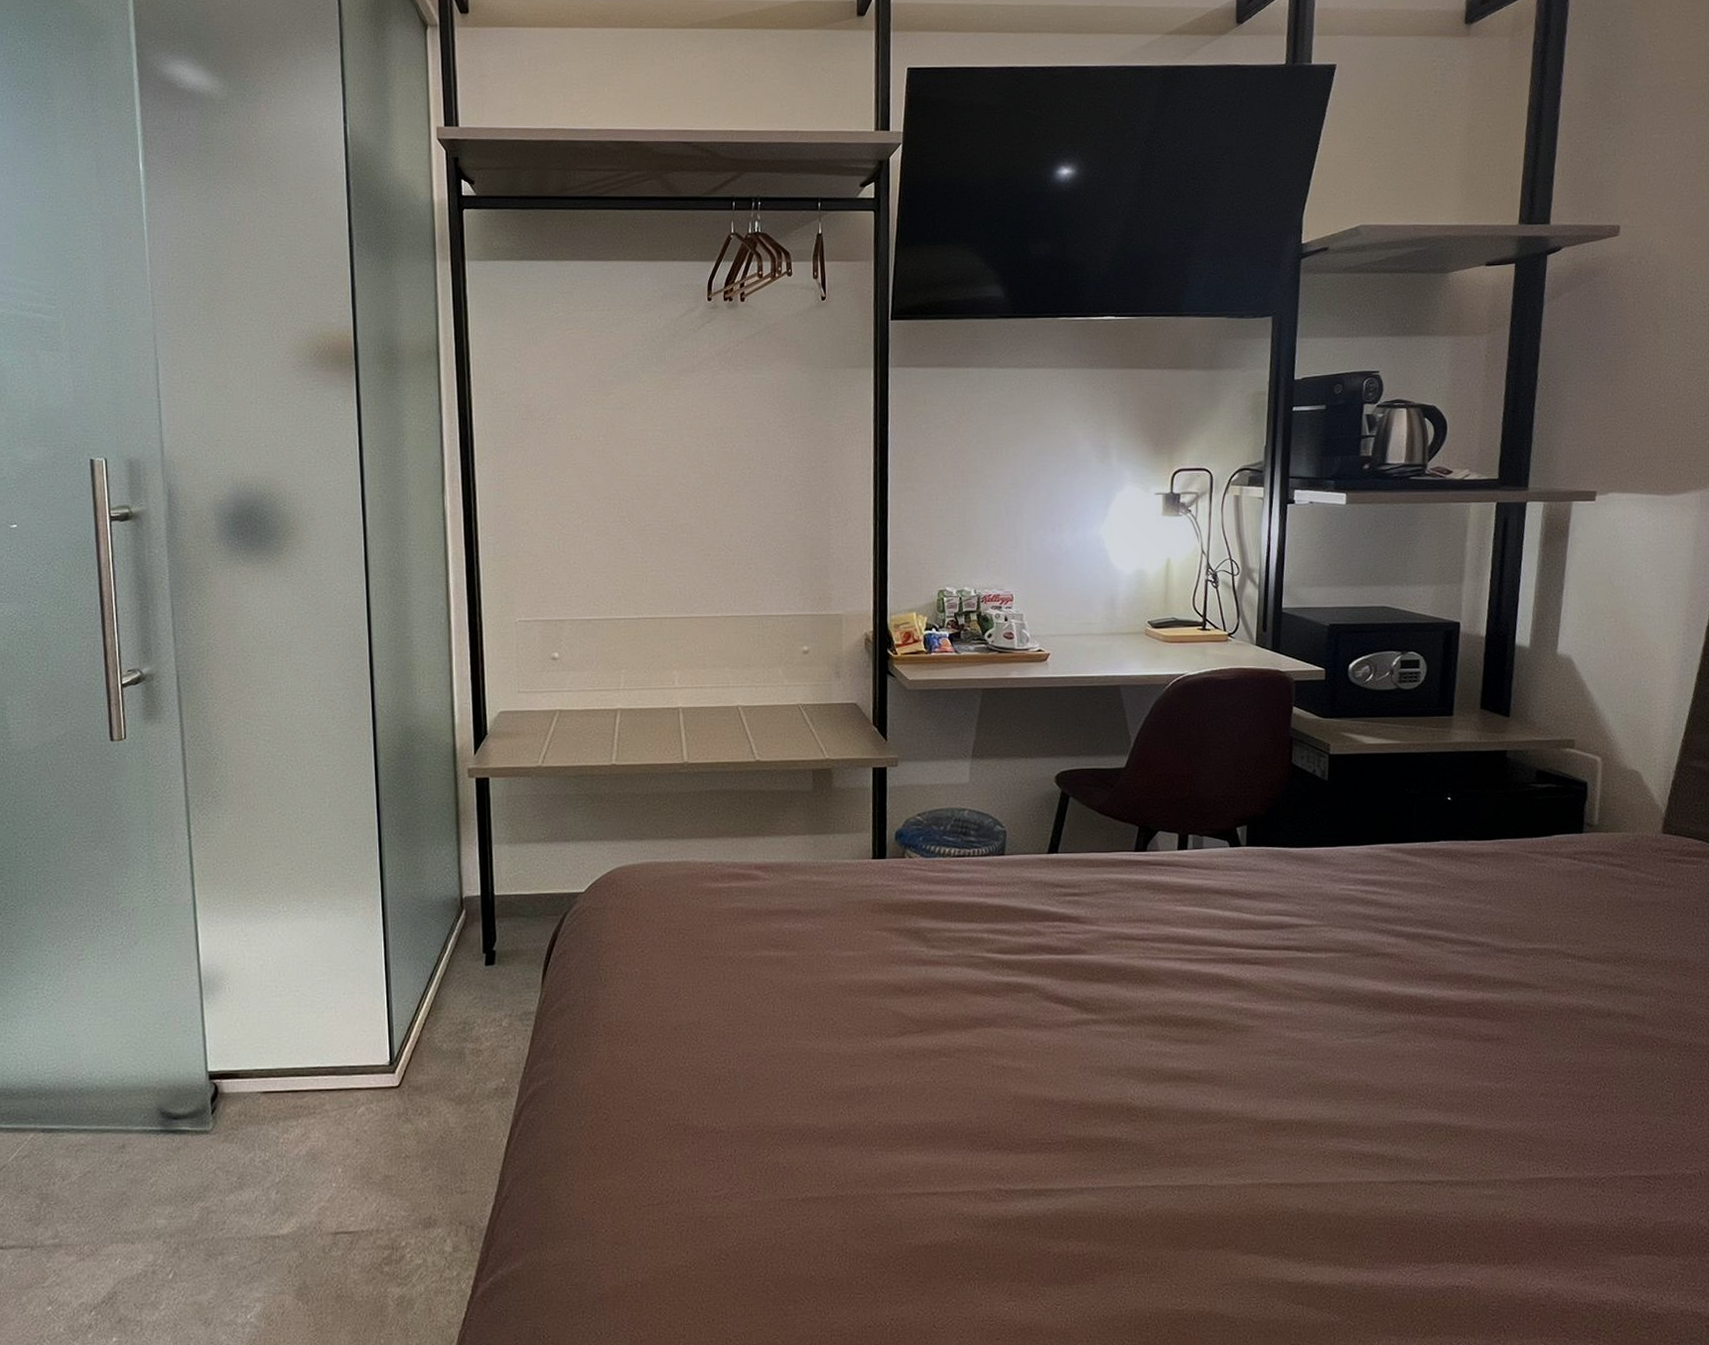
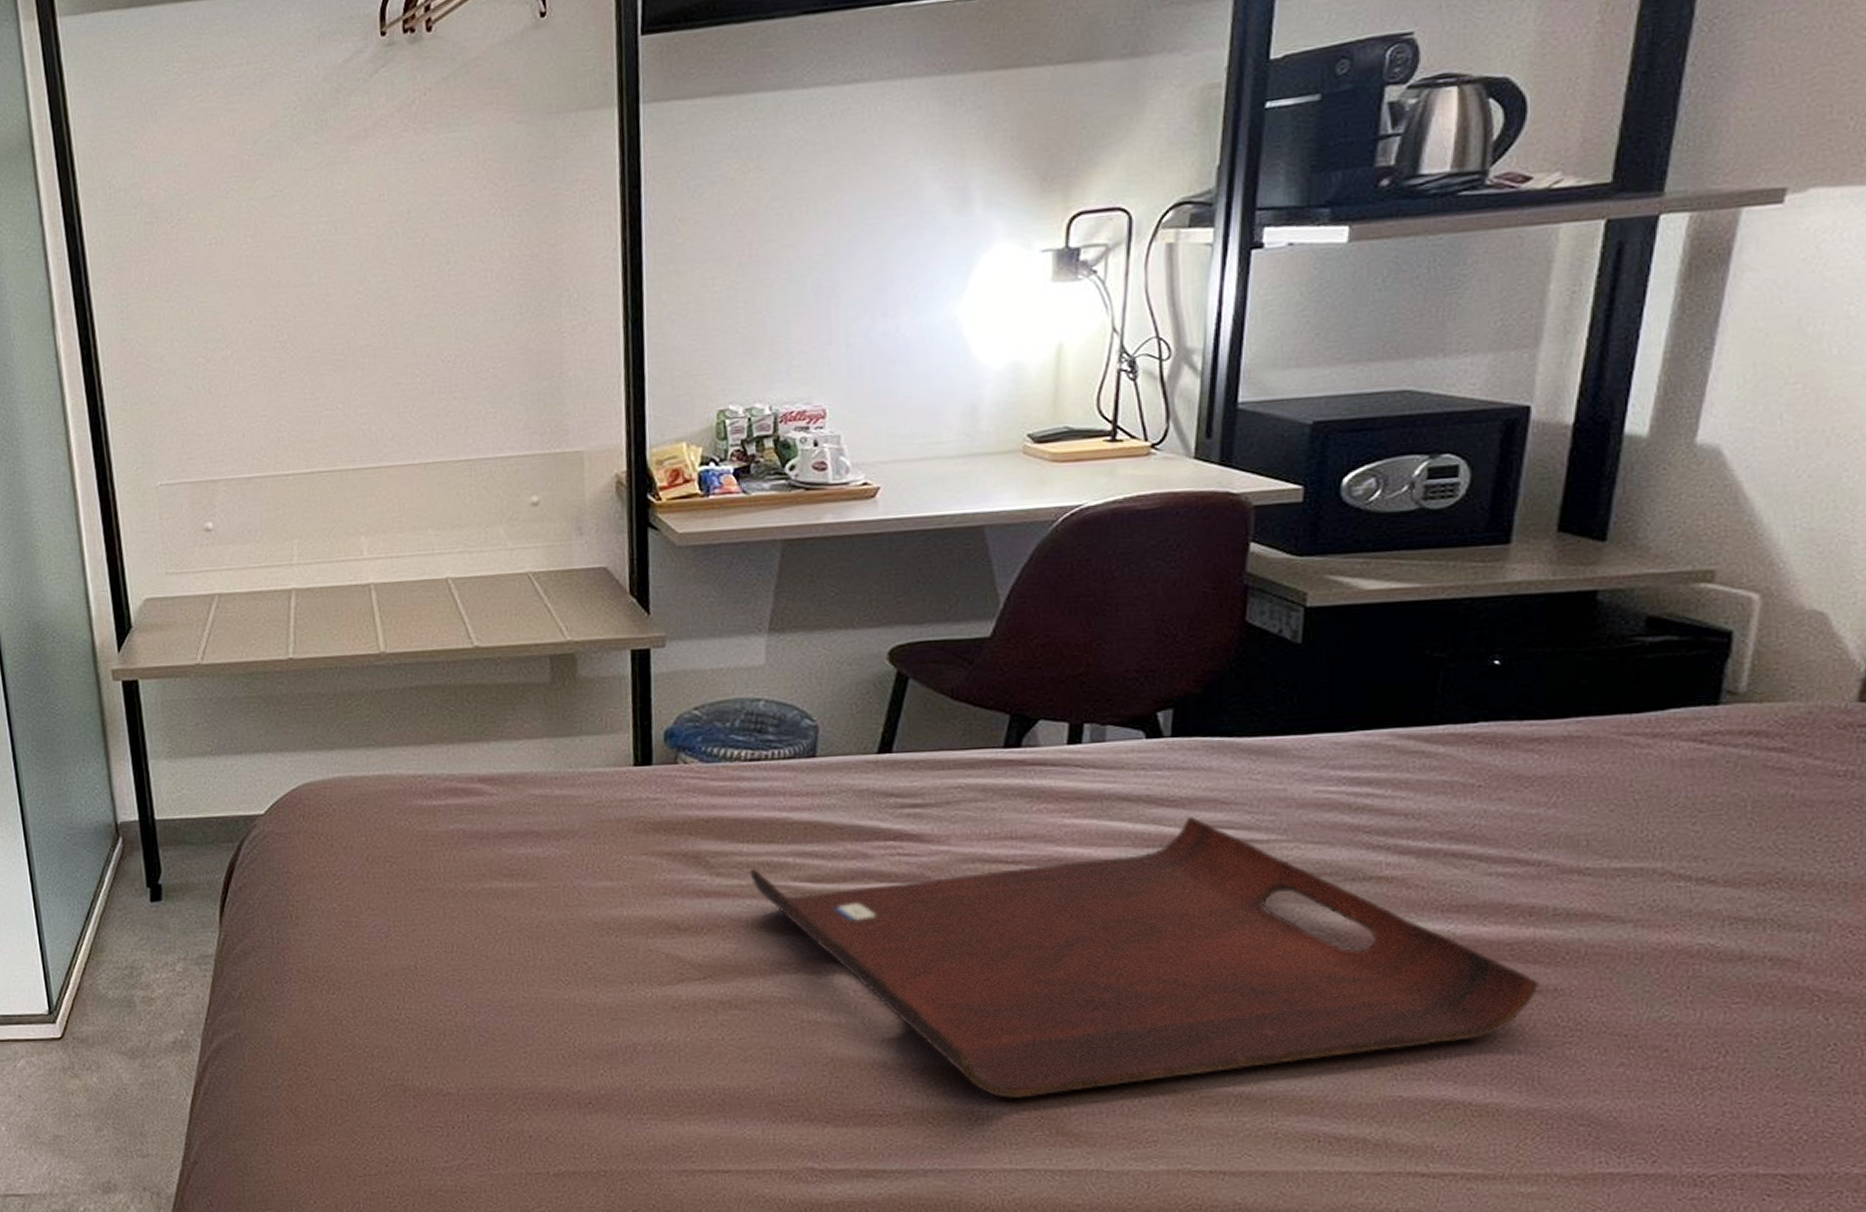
serving tray: none [956,905,1489,1128] -> present [749,815,1540,1098]

